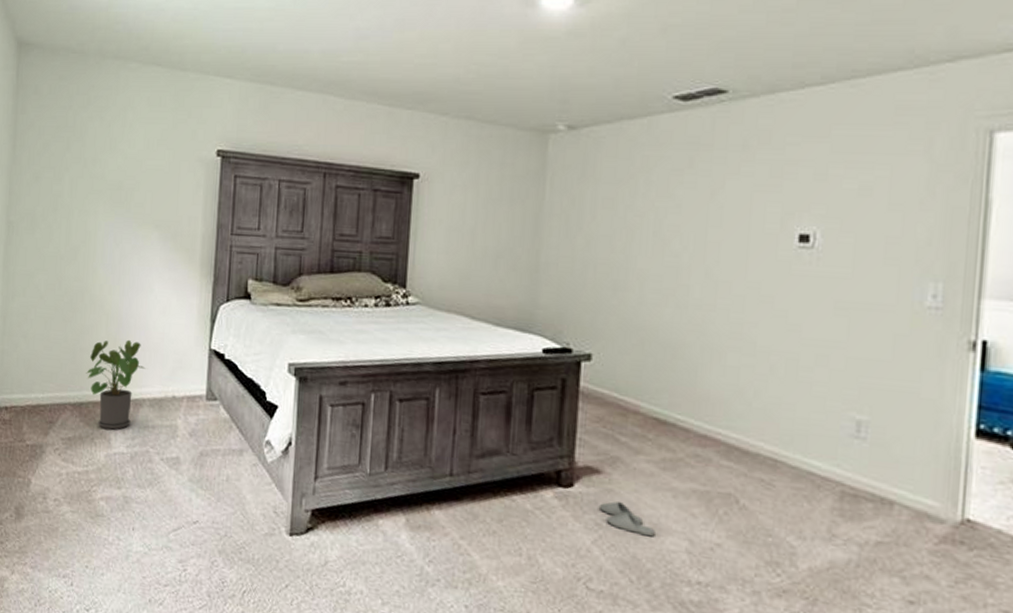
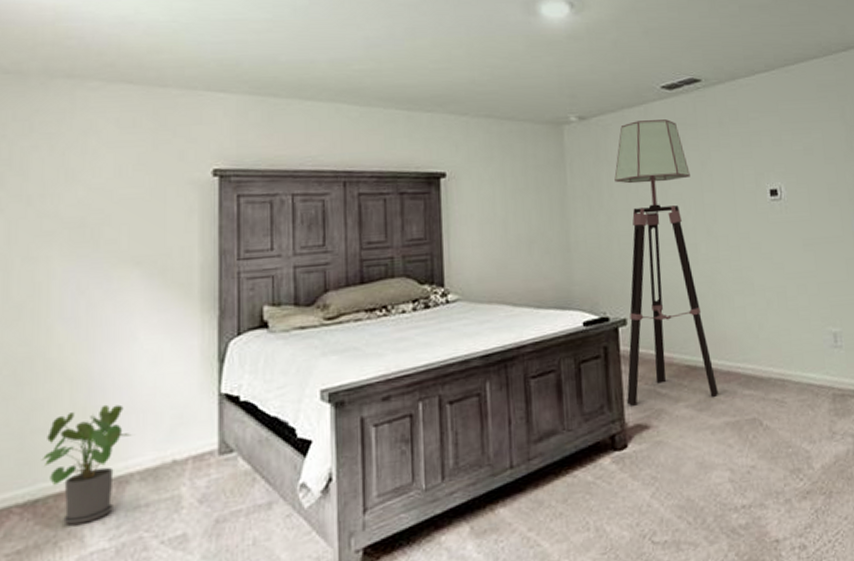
floor lamp: none [580,135,695,459] -> present [614,119,718,406]
slippers: present [598,501,655,537] -> none [652,450,702,477]

